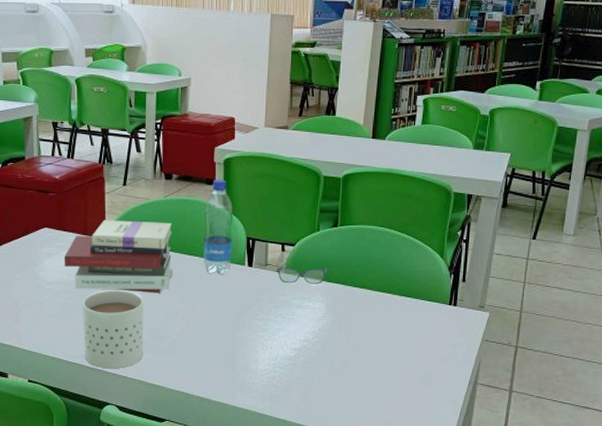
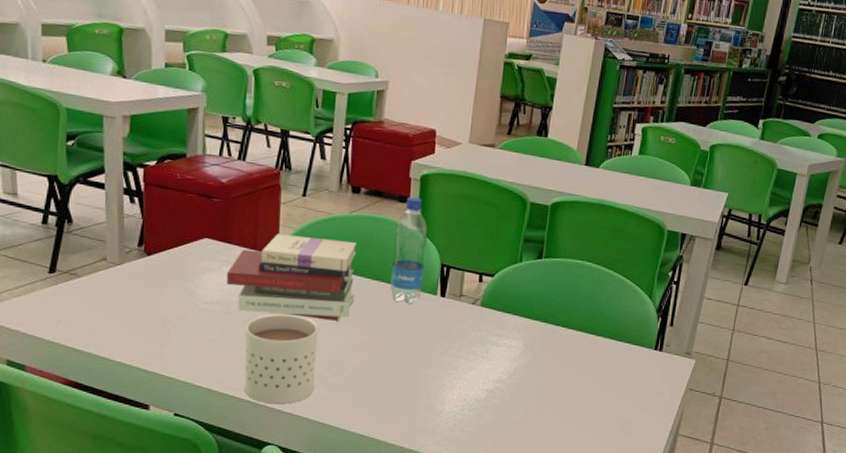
glasses: present [276,264,328,284] -> none [472,296,528,321]

